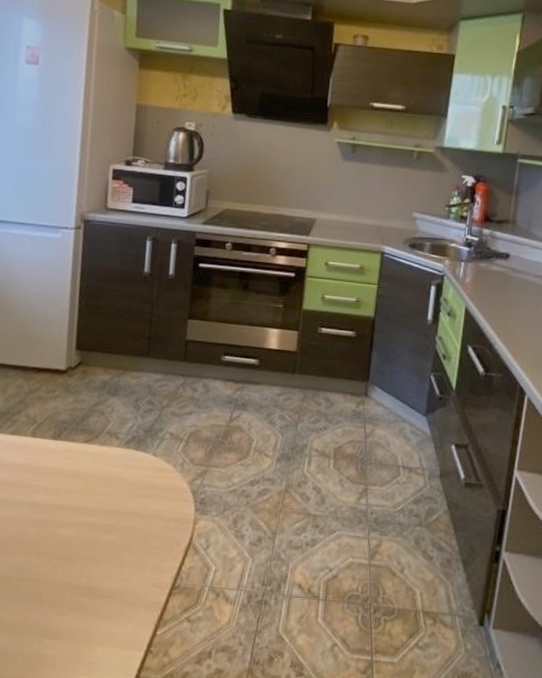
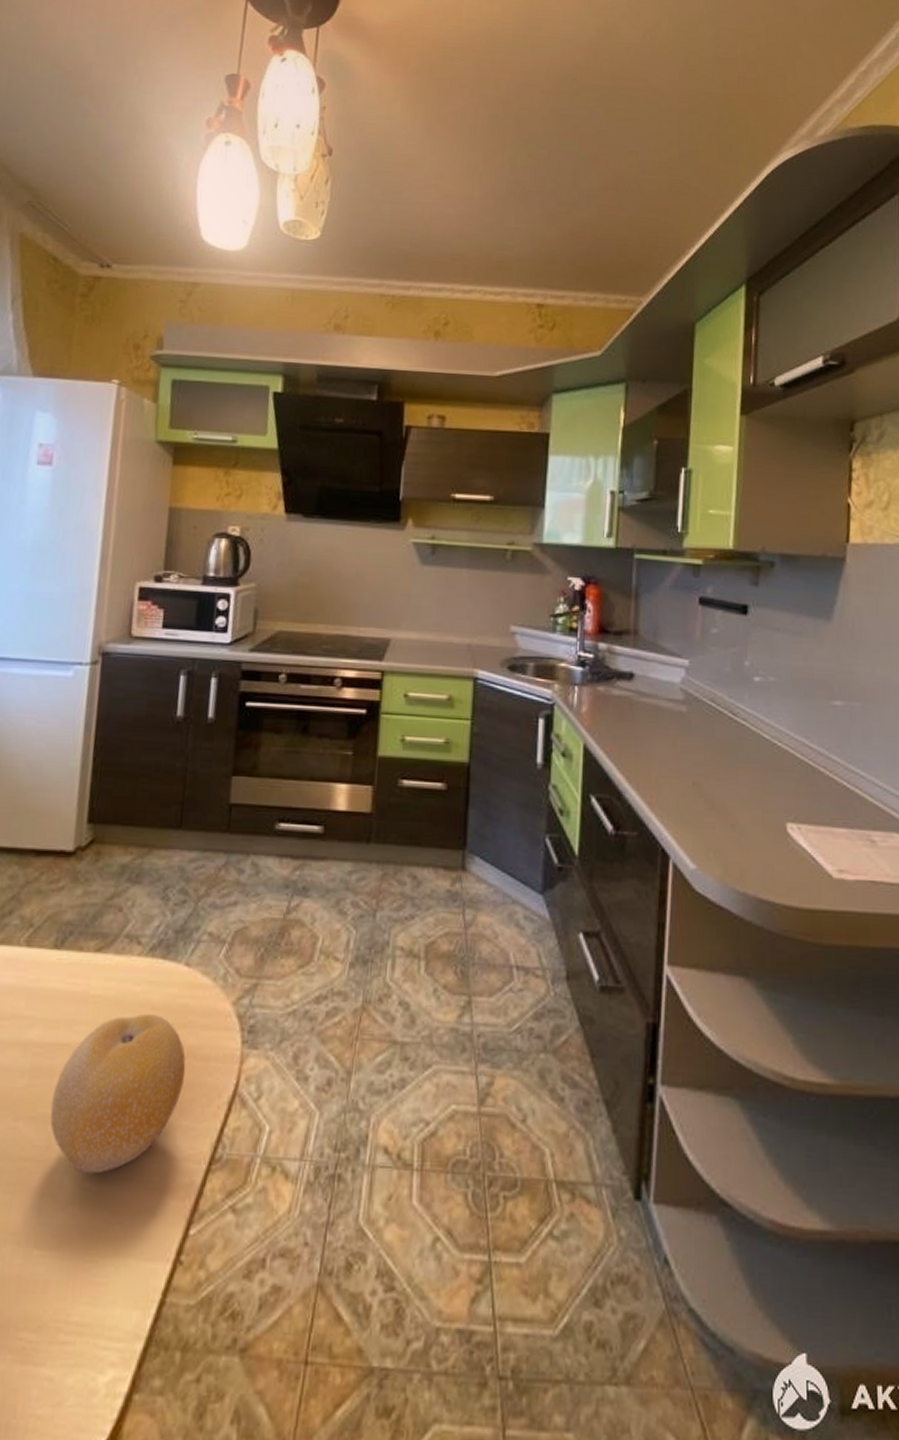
fruit: none [54,487,154,593] -> present [50,1013,186,1174]

